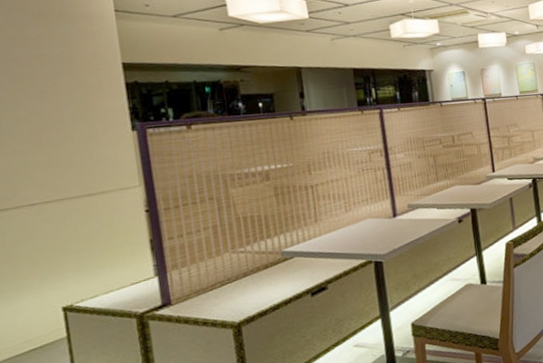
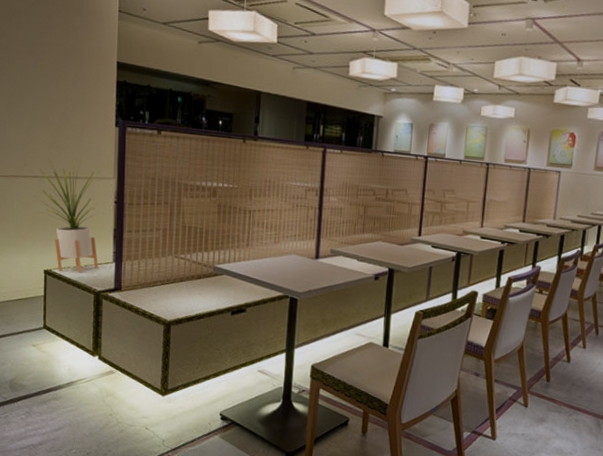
house plant: none [34,175,136,304] -> present [34,159,104,273]

